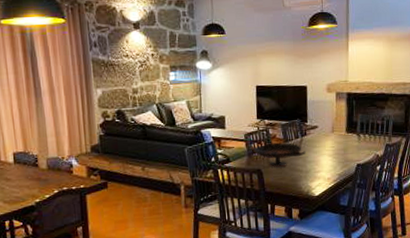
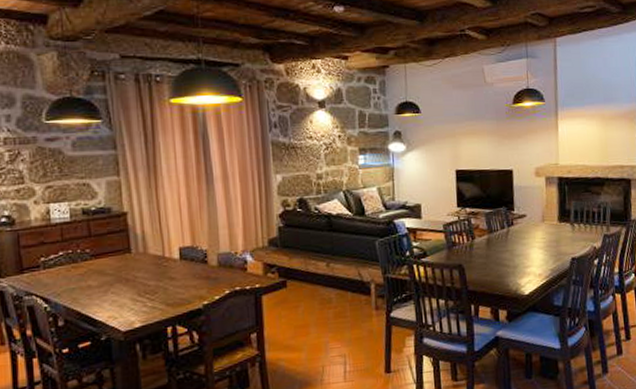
decorative bowl: present [251,142,306,167] -> none [450,233,513,262]

